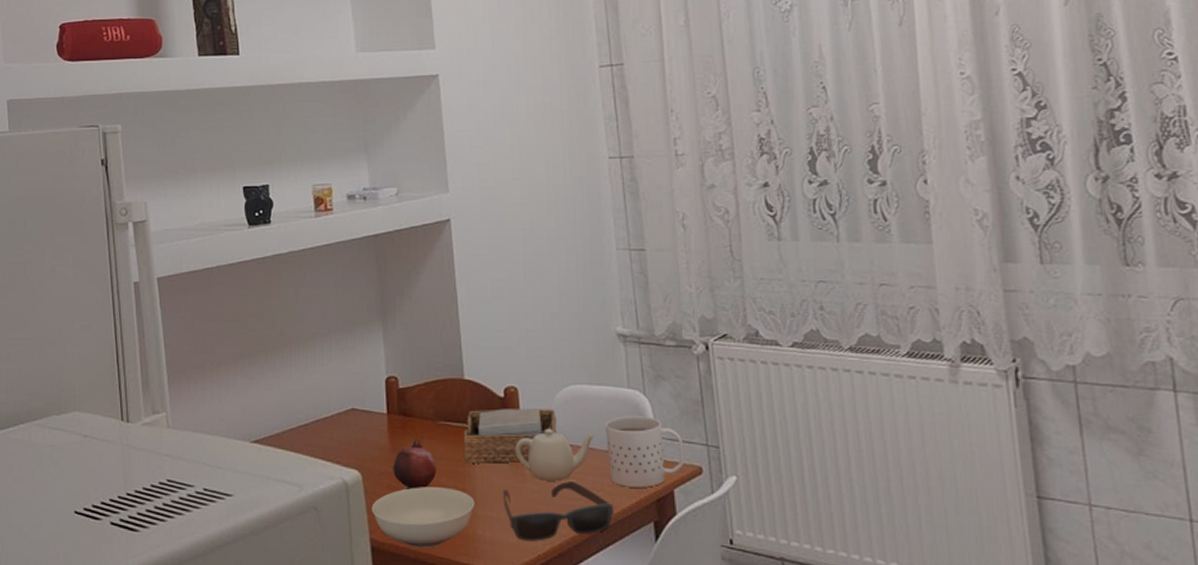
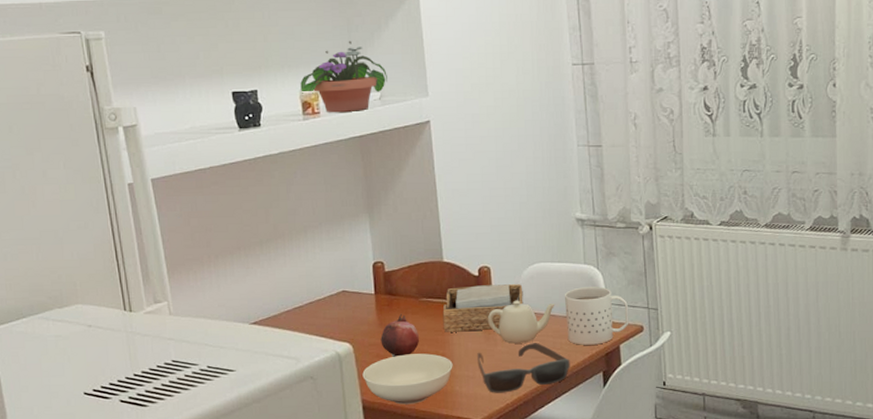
potted flower: none [313,132,405,210] -> present [300,40,387,113]

